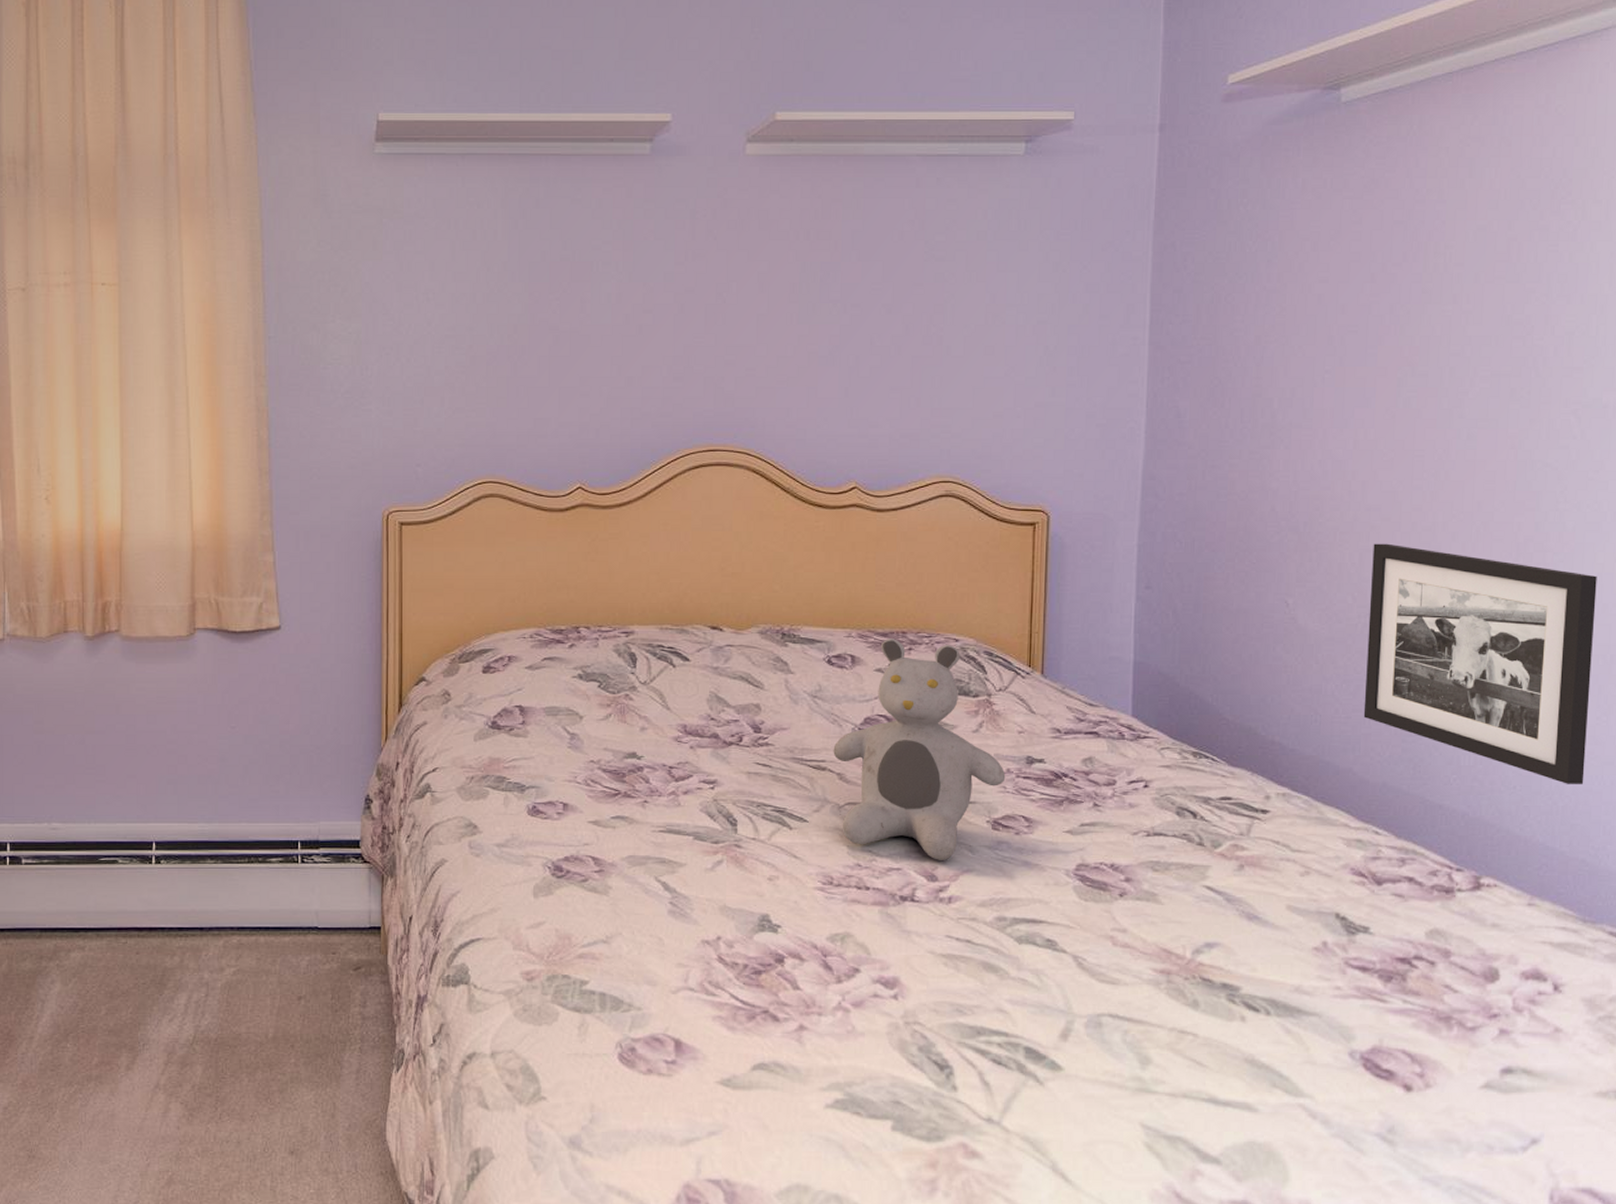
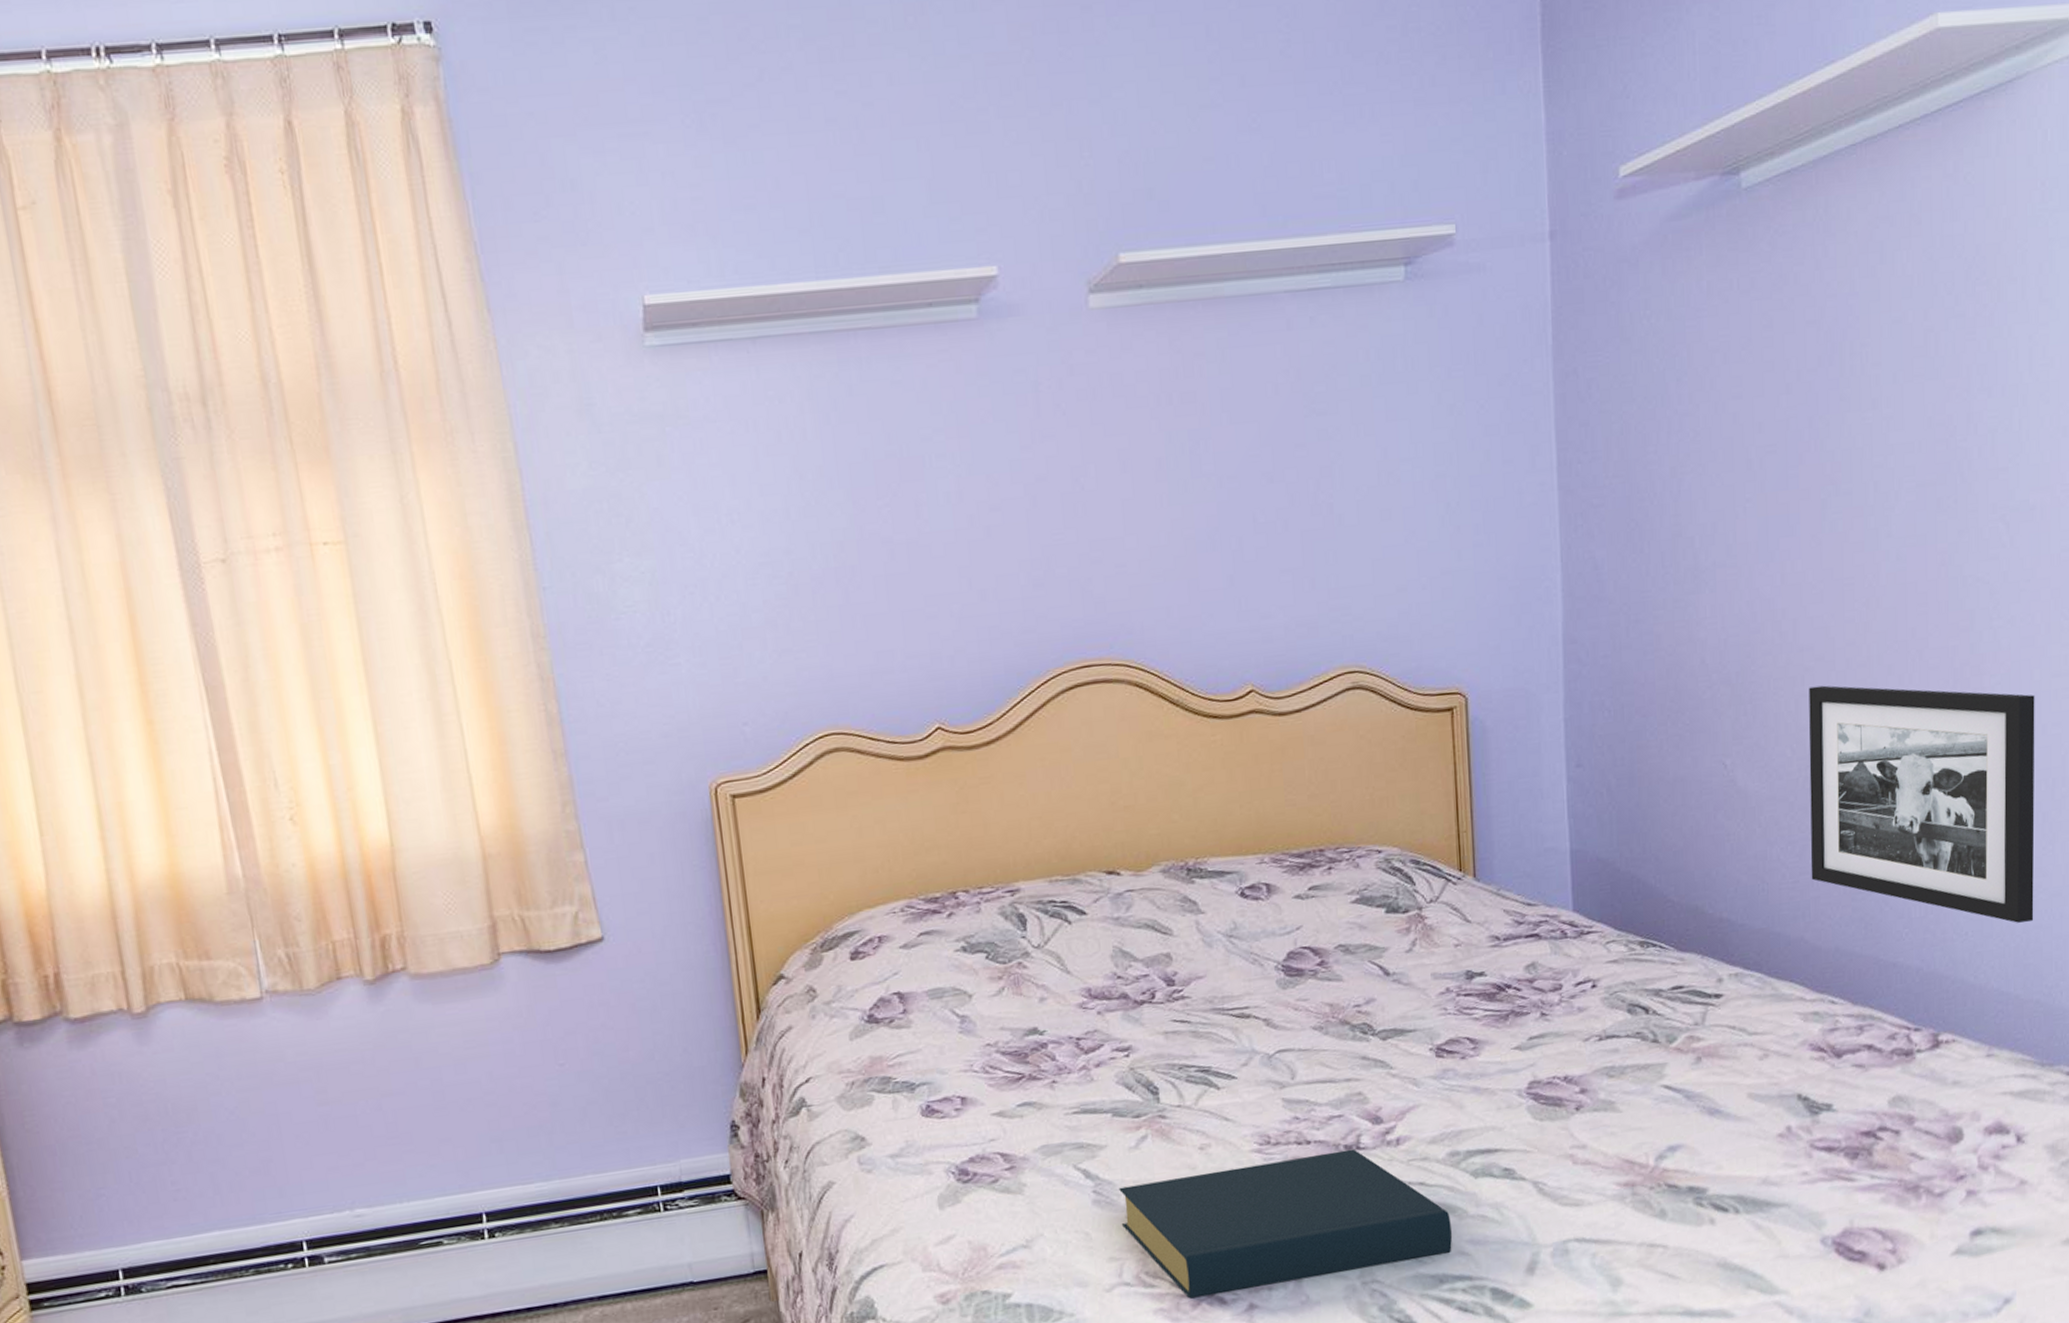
hardback book: none [691,900,993,1012] -> present [1119,1148,1453,1299]
teddy bear: present [833,639,1006,860] -> none [1256,857,1446,1100]

